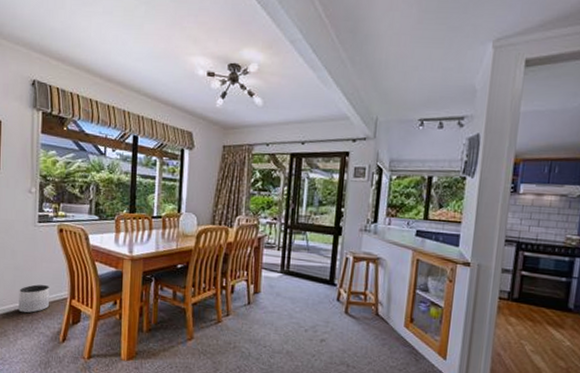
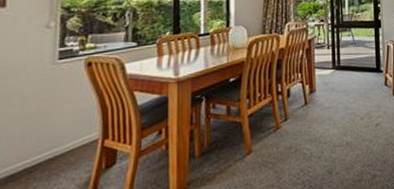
planter: present [18,284,49,314] -> none [29,130,74,170]

